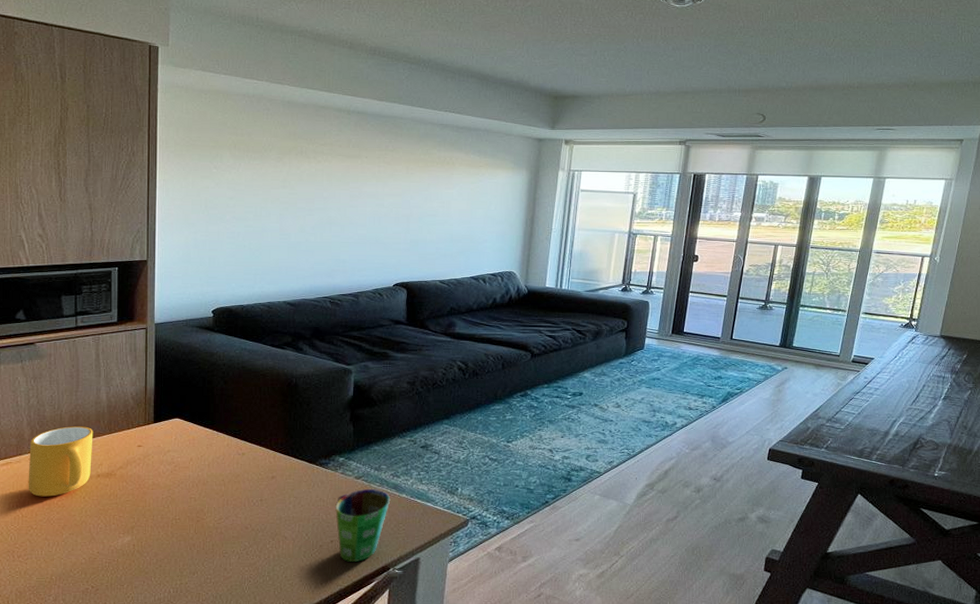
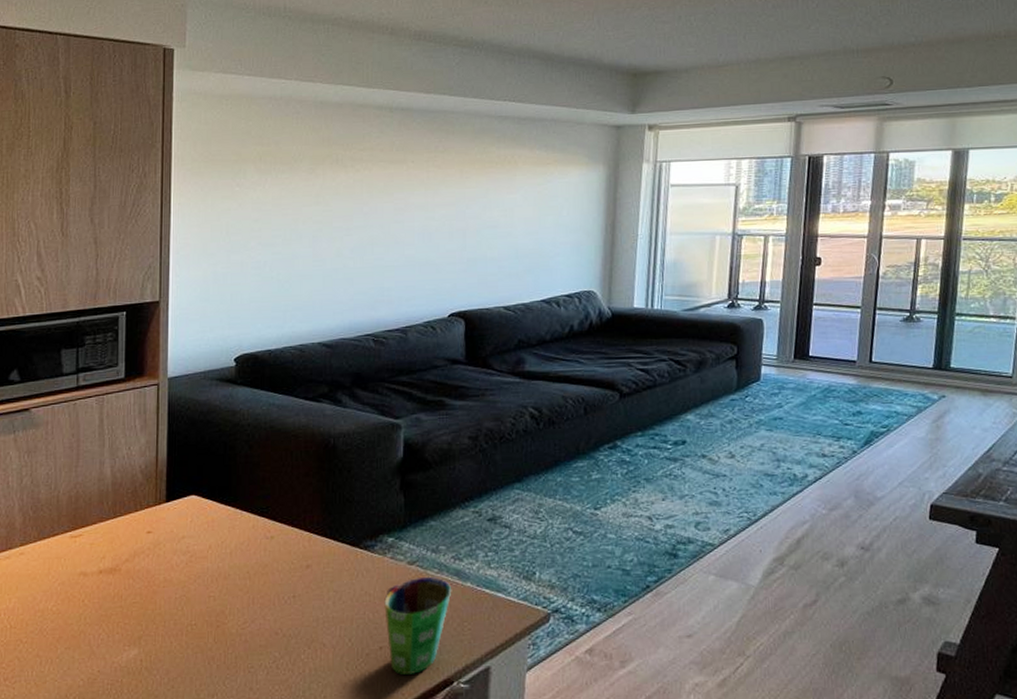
mug: present [28,426,93,497] -> none [18,510,95,601]

